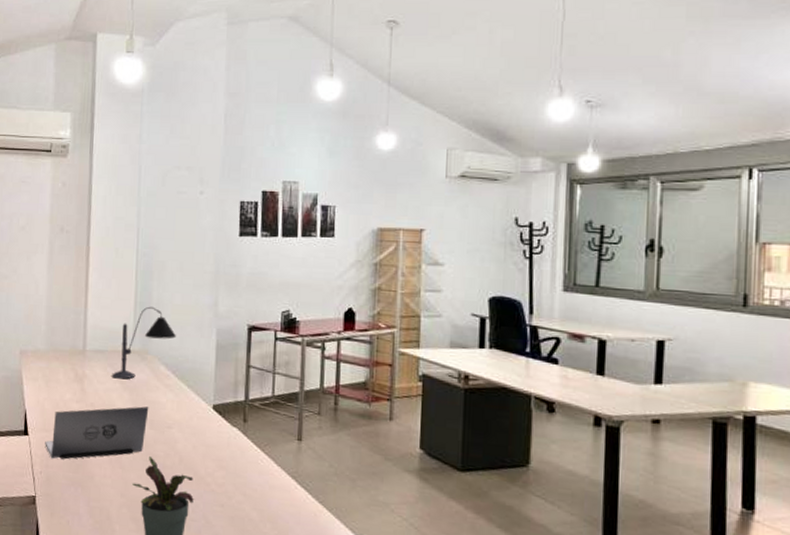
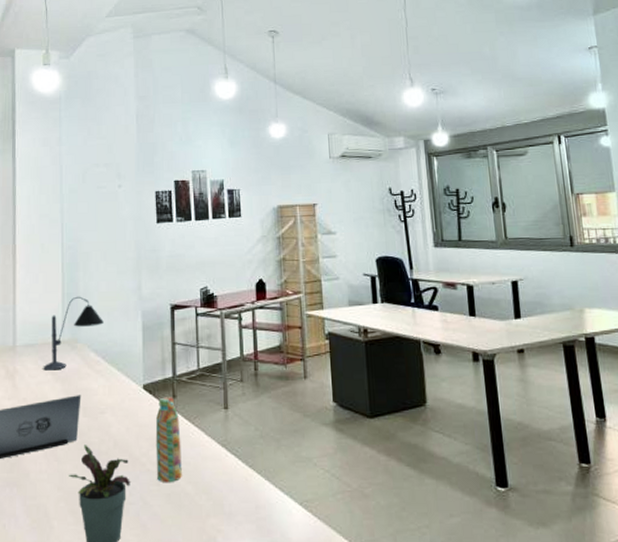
water bottle: none [221,420,249,506] -> present [155,397,182,482]

